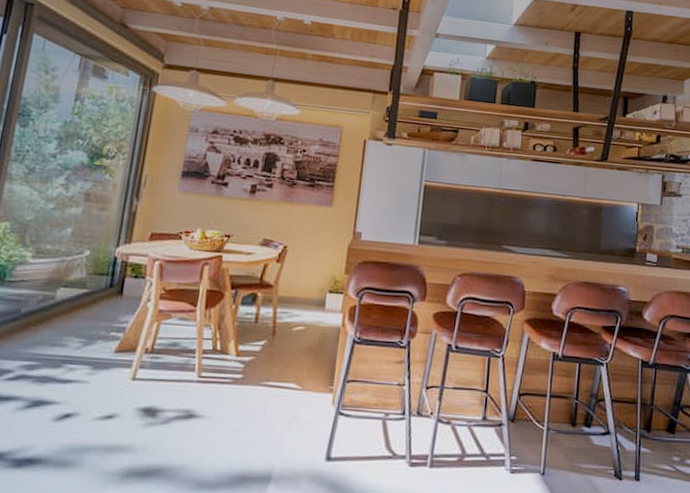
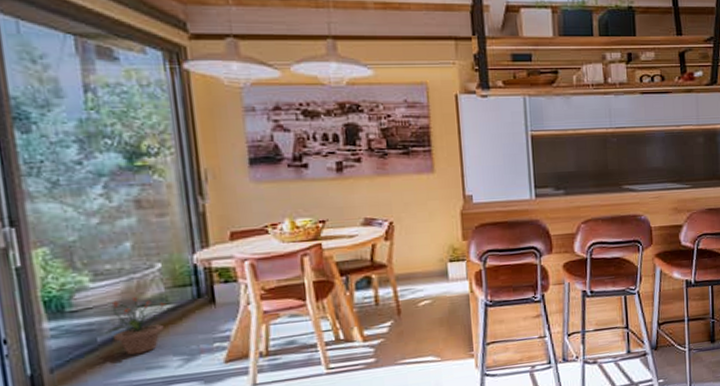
potted plant: none [29,277,84,330] -> present [106,297,166,355]

